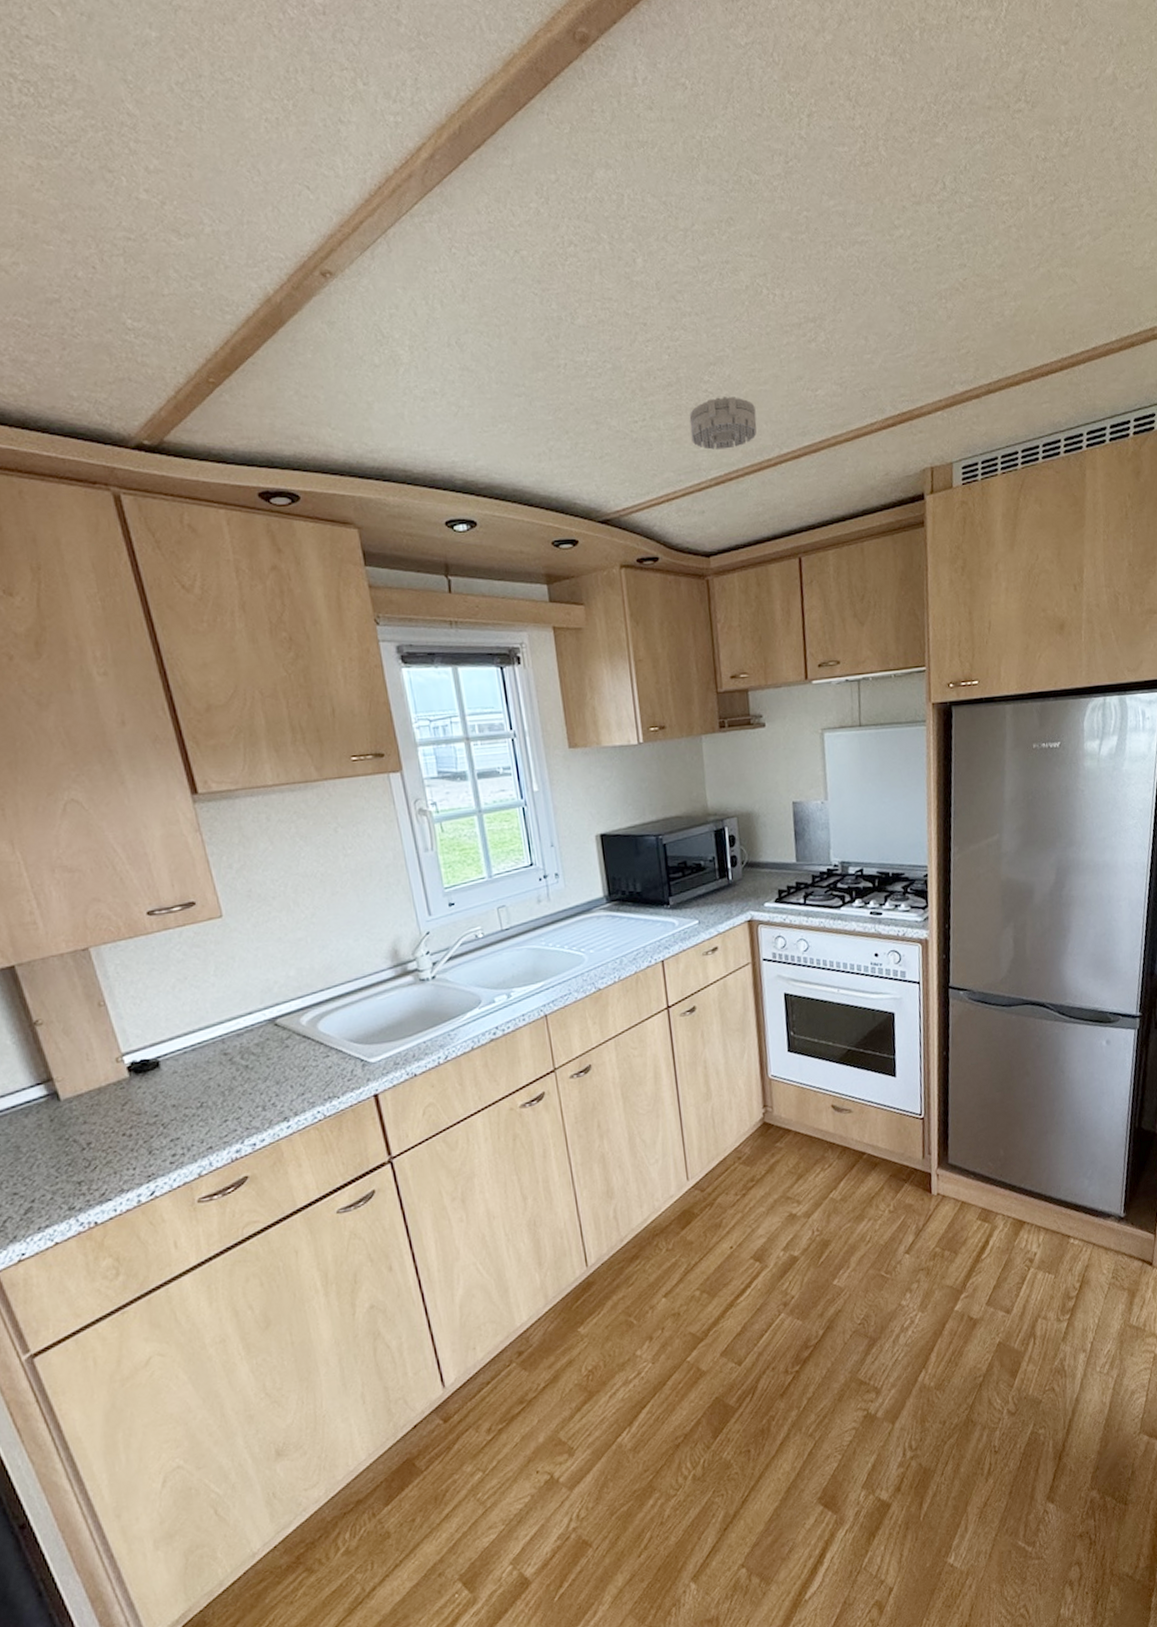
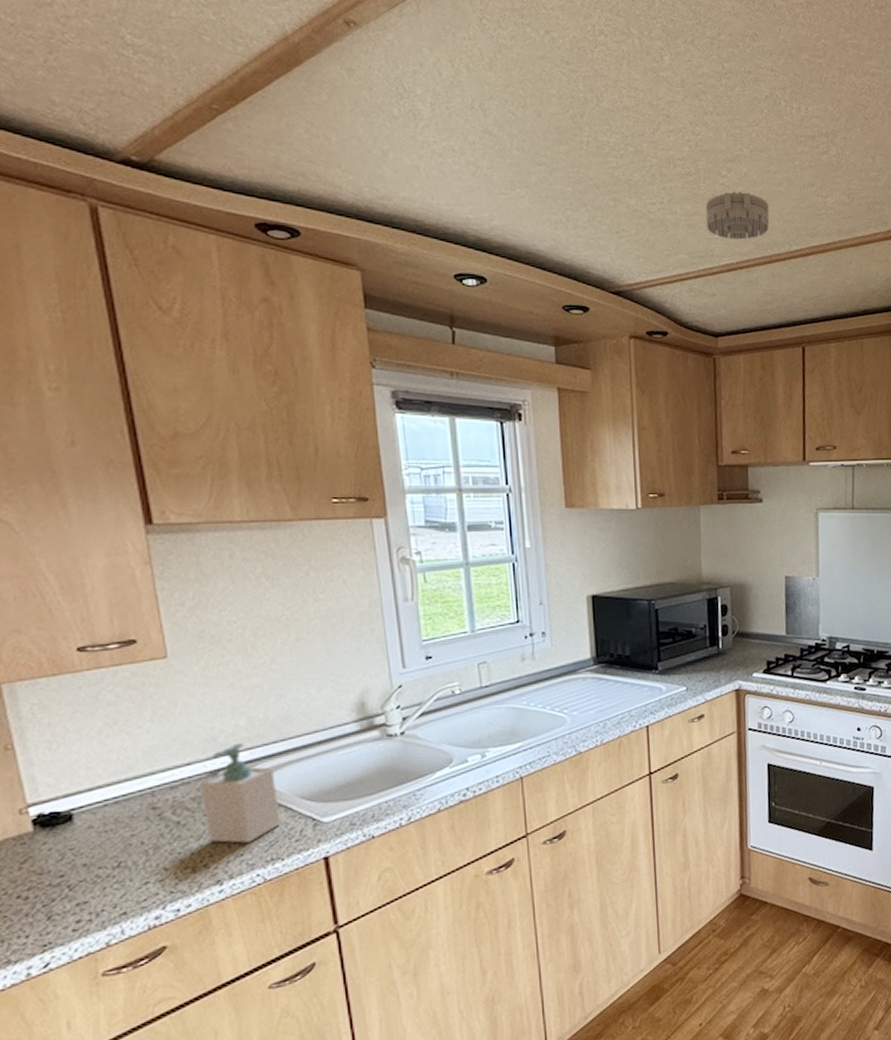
soap bottle: none [261,992,334,1084] -> present [200,742,281,843]

